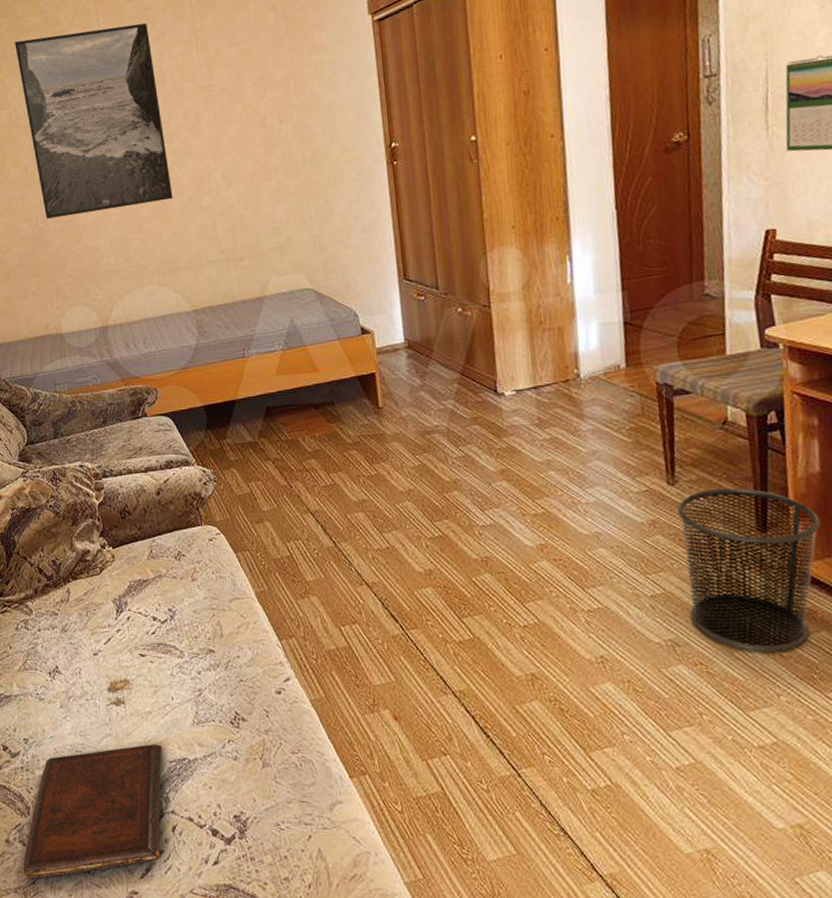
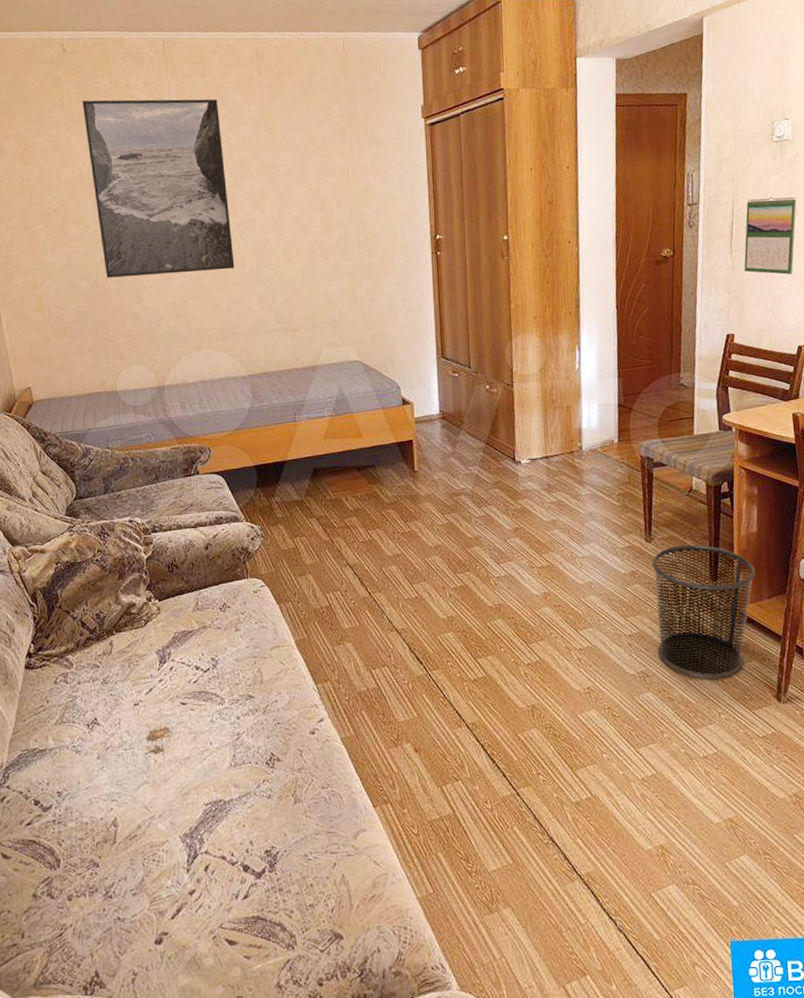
book: present [22,744,163,880] -> none [49,788,200,933]

